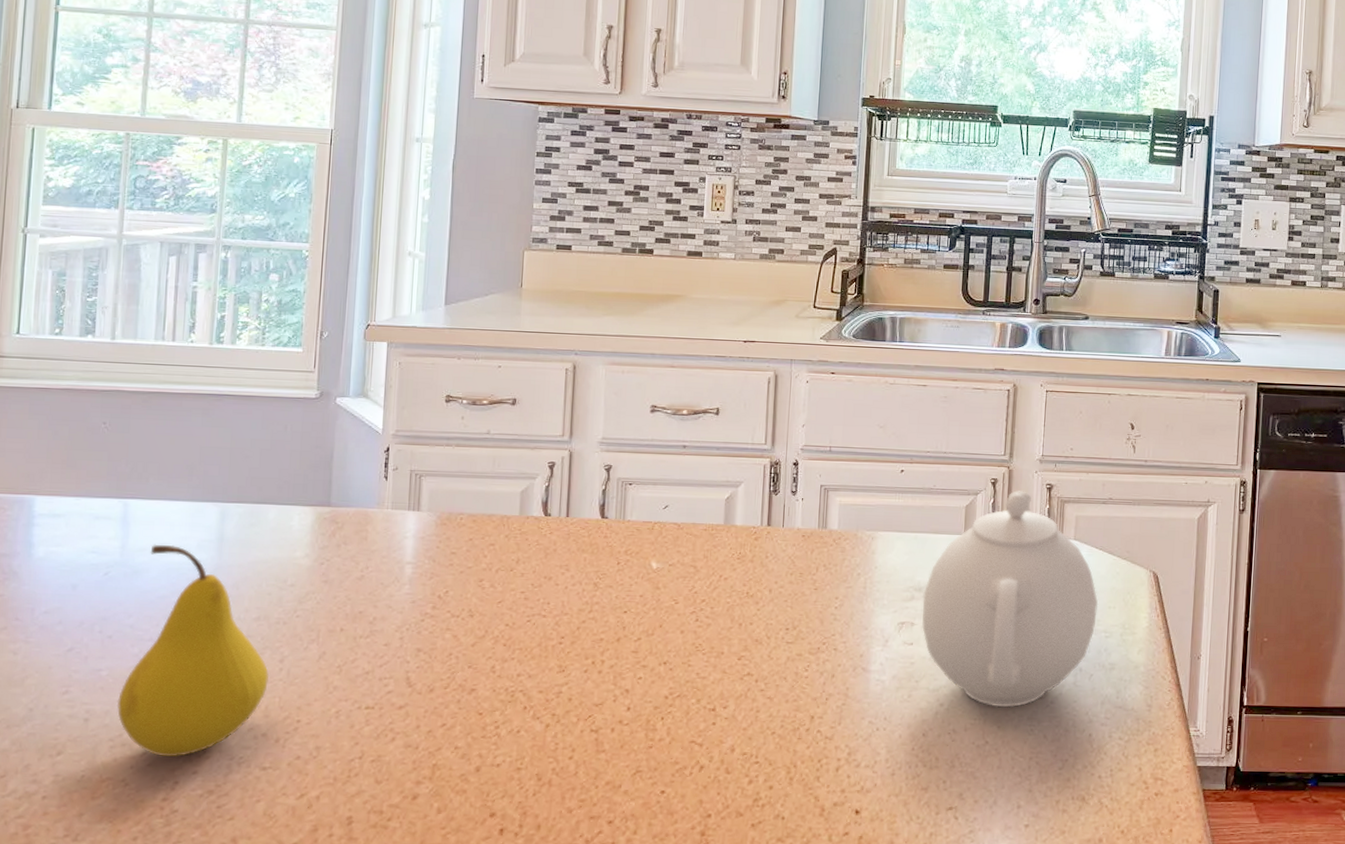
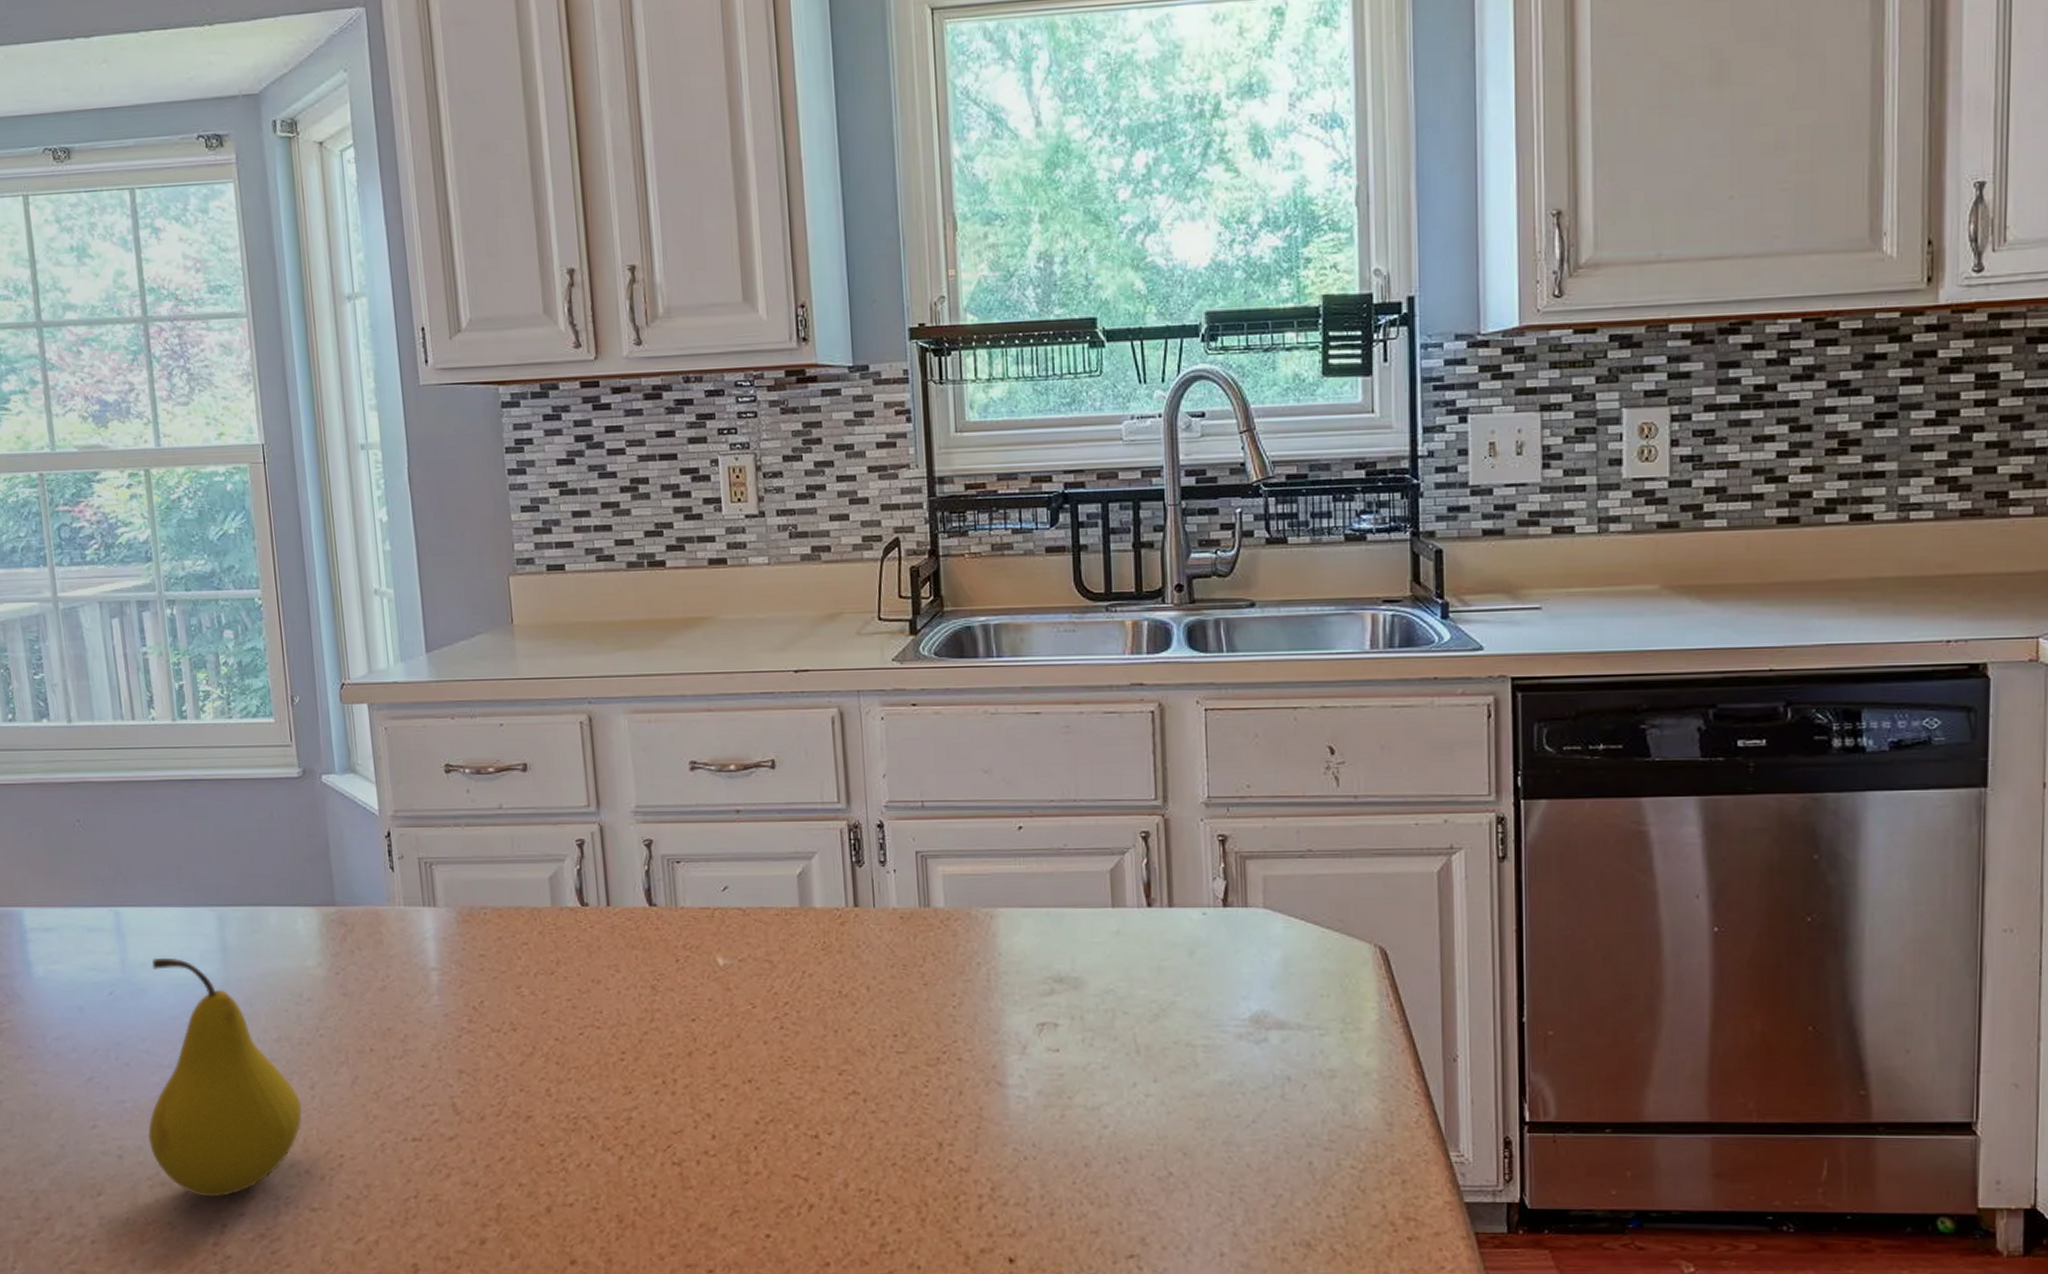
teapot: present [922,491,1099,708] -> none [1065,846,1306,1129]

